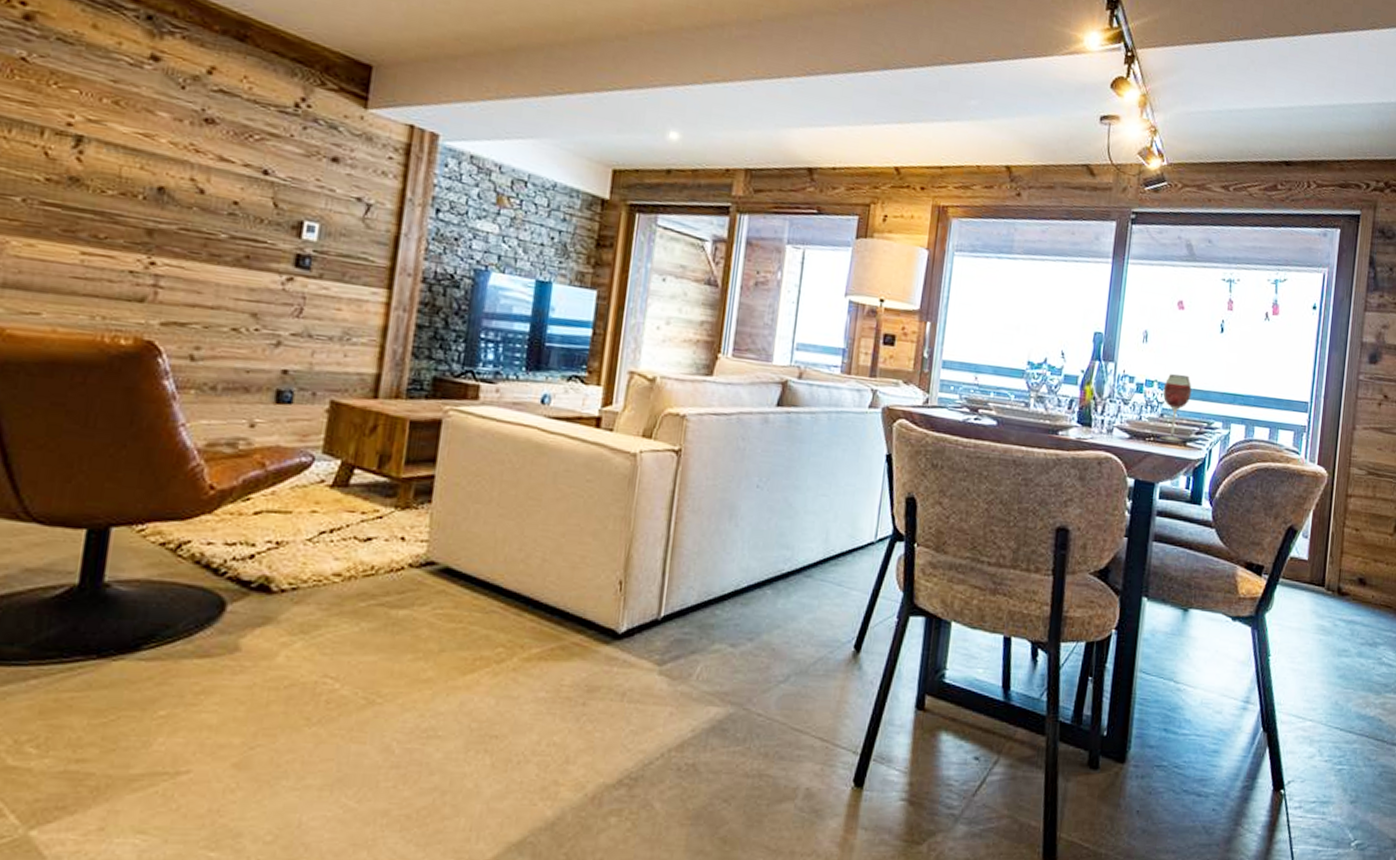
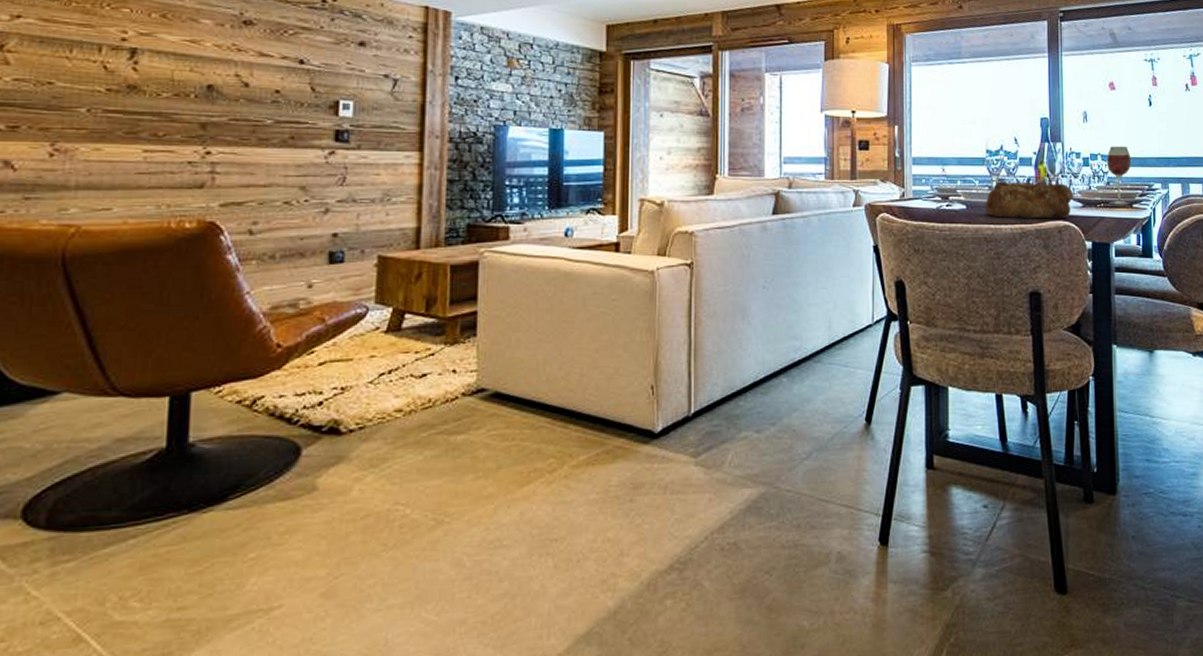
bread: none [1017,398,1122,449] -> present [984,181,1075,219]

